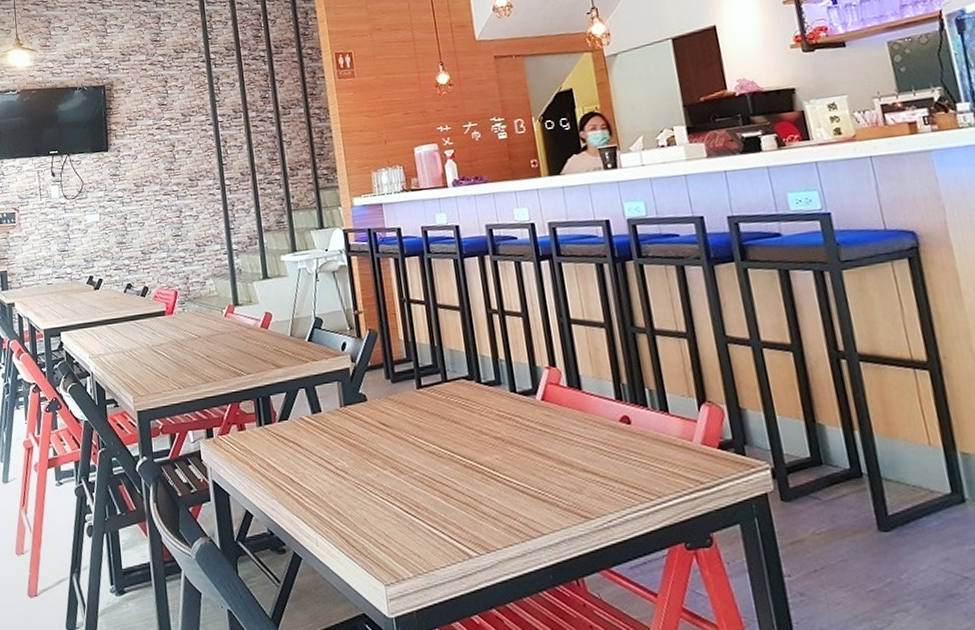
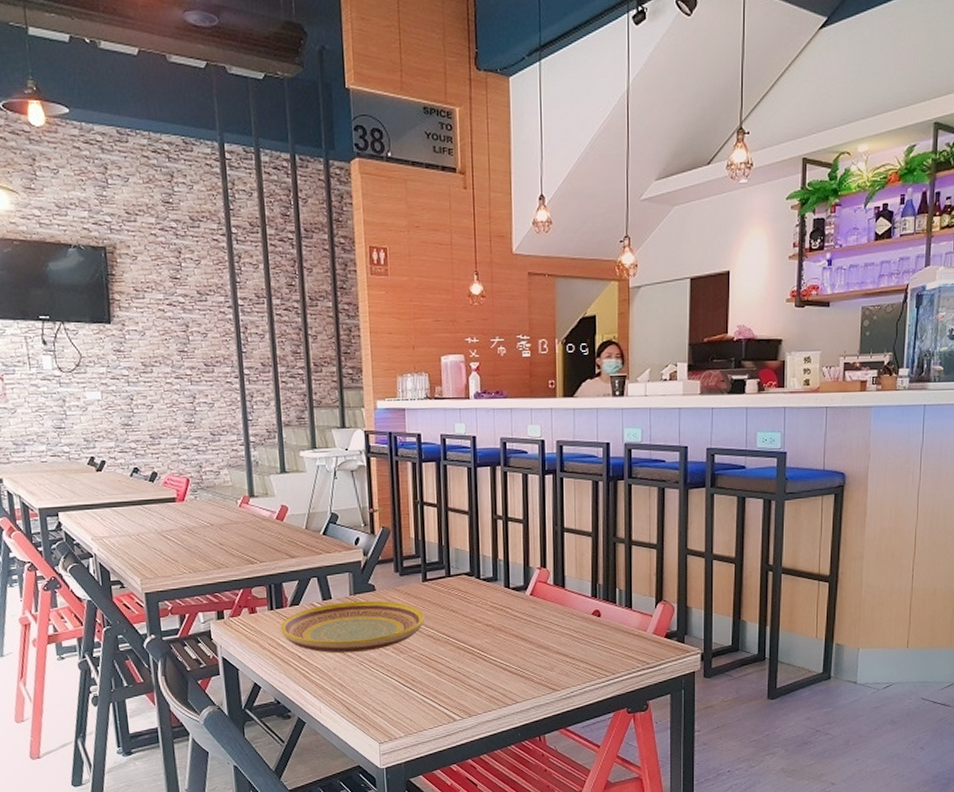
plate: none [270,412,424,475] -> present [281,600,425,654]

